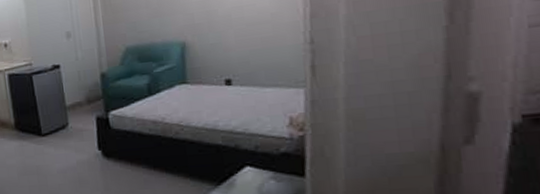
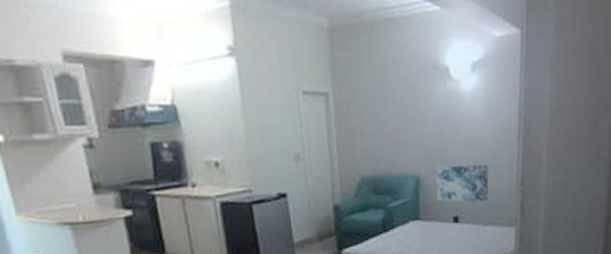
wall art: none [203,25,268,66] -> present [435,164,489,202]

